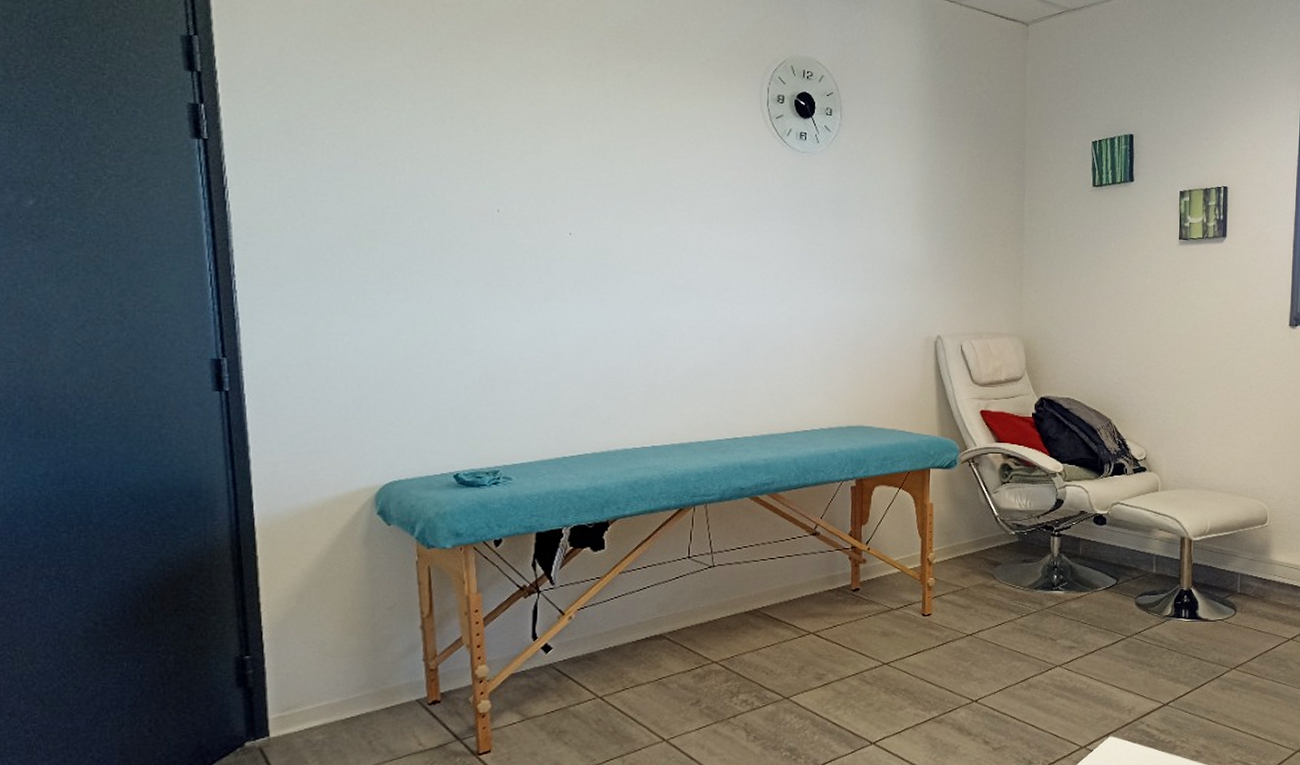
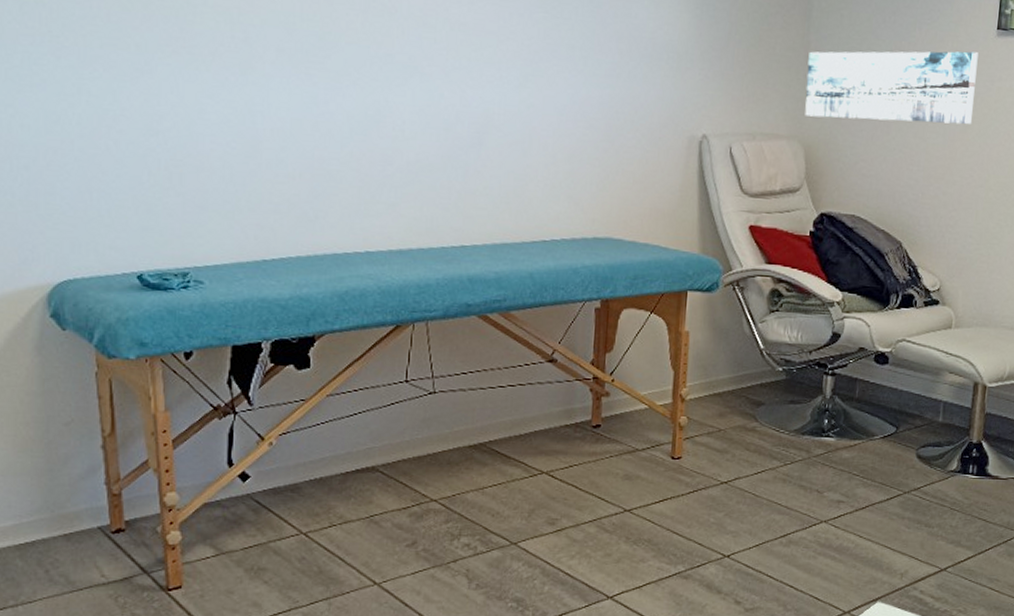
wall art: none [1022,258,1165,319] -> present [805,51,979,125]

